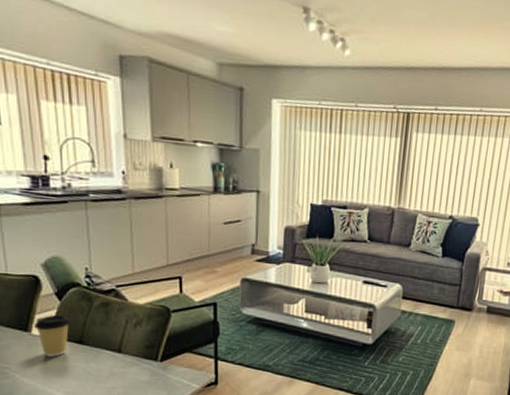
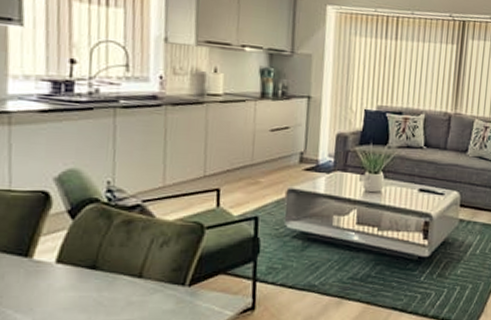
coffee cup: present [34,314,72,357] -> none [37,235,85,286]

